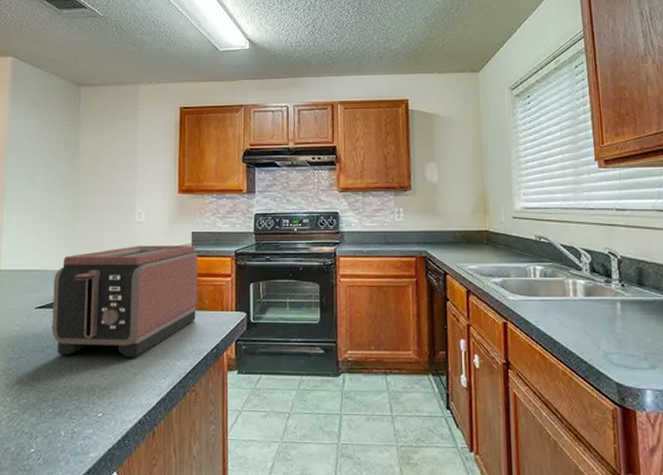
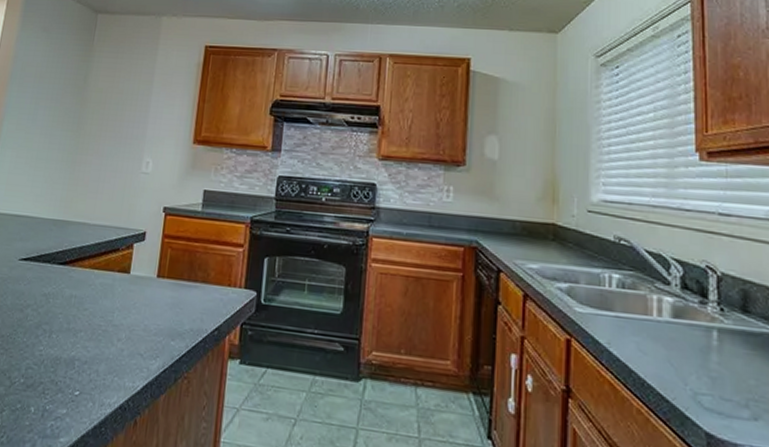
toaster: present [51,246,198,358] -> none [34,199,208,331]

